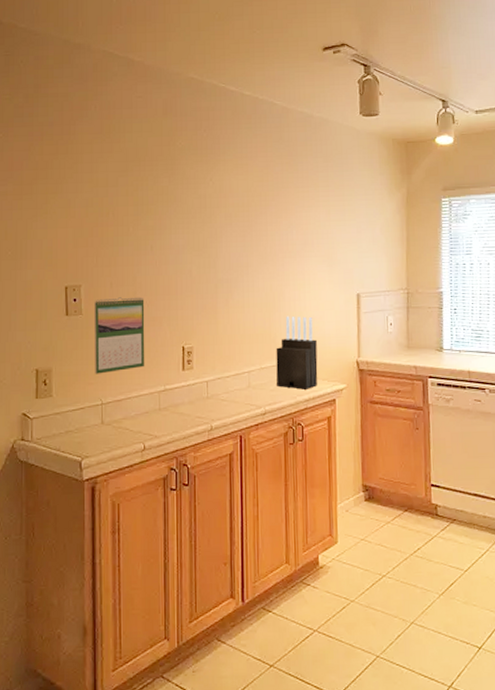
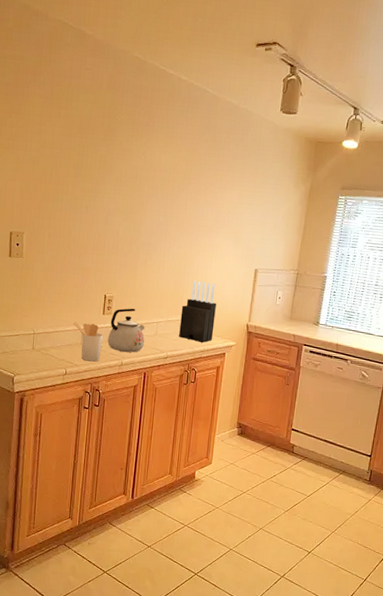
calendar: present [93,296,145,374] -> none [30,246,77,309]
utensil holder: none [148,382,186,430] -> present [73,321,104,362]
kettle: none [191,358,236,413] -> present [107,308,145,353]

